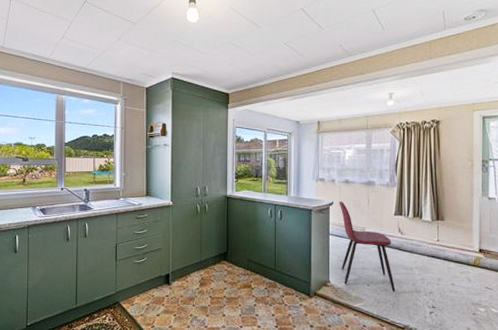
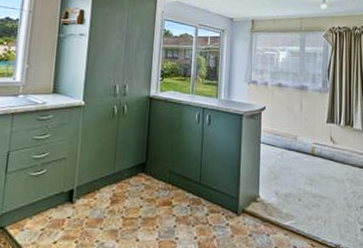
dining chair: present [339,201,396,292] -> none [271,106,327,208]

